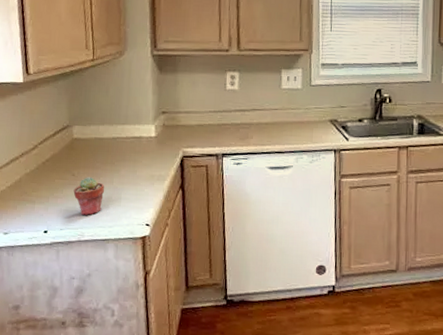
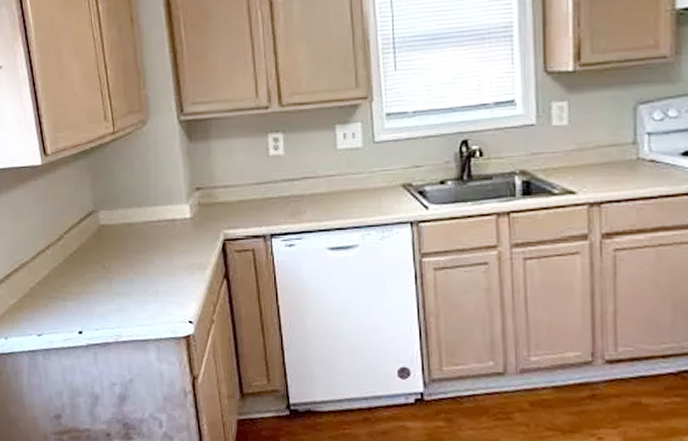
potted succulent: present [73,177,105,215] -> none [106,269,140,313]

